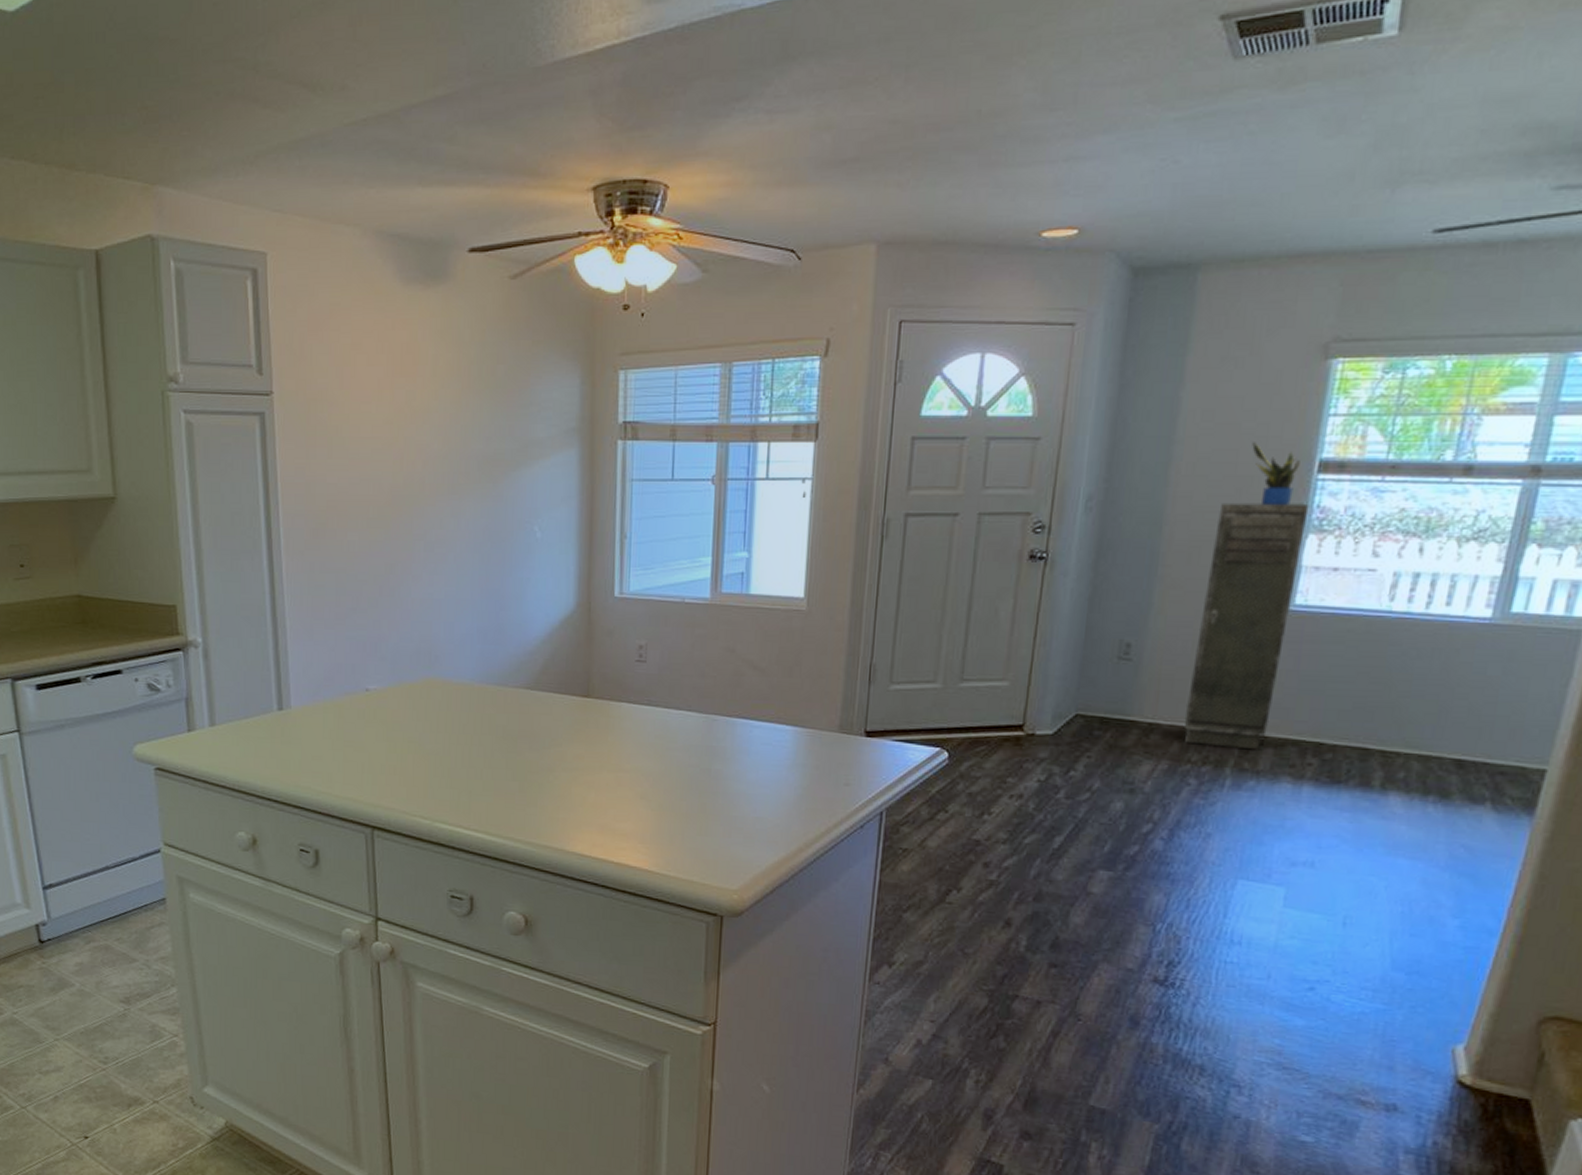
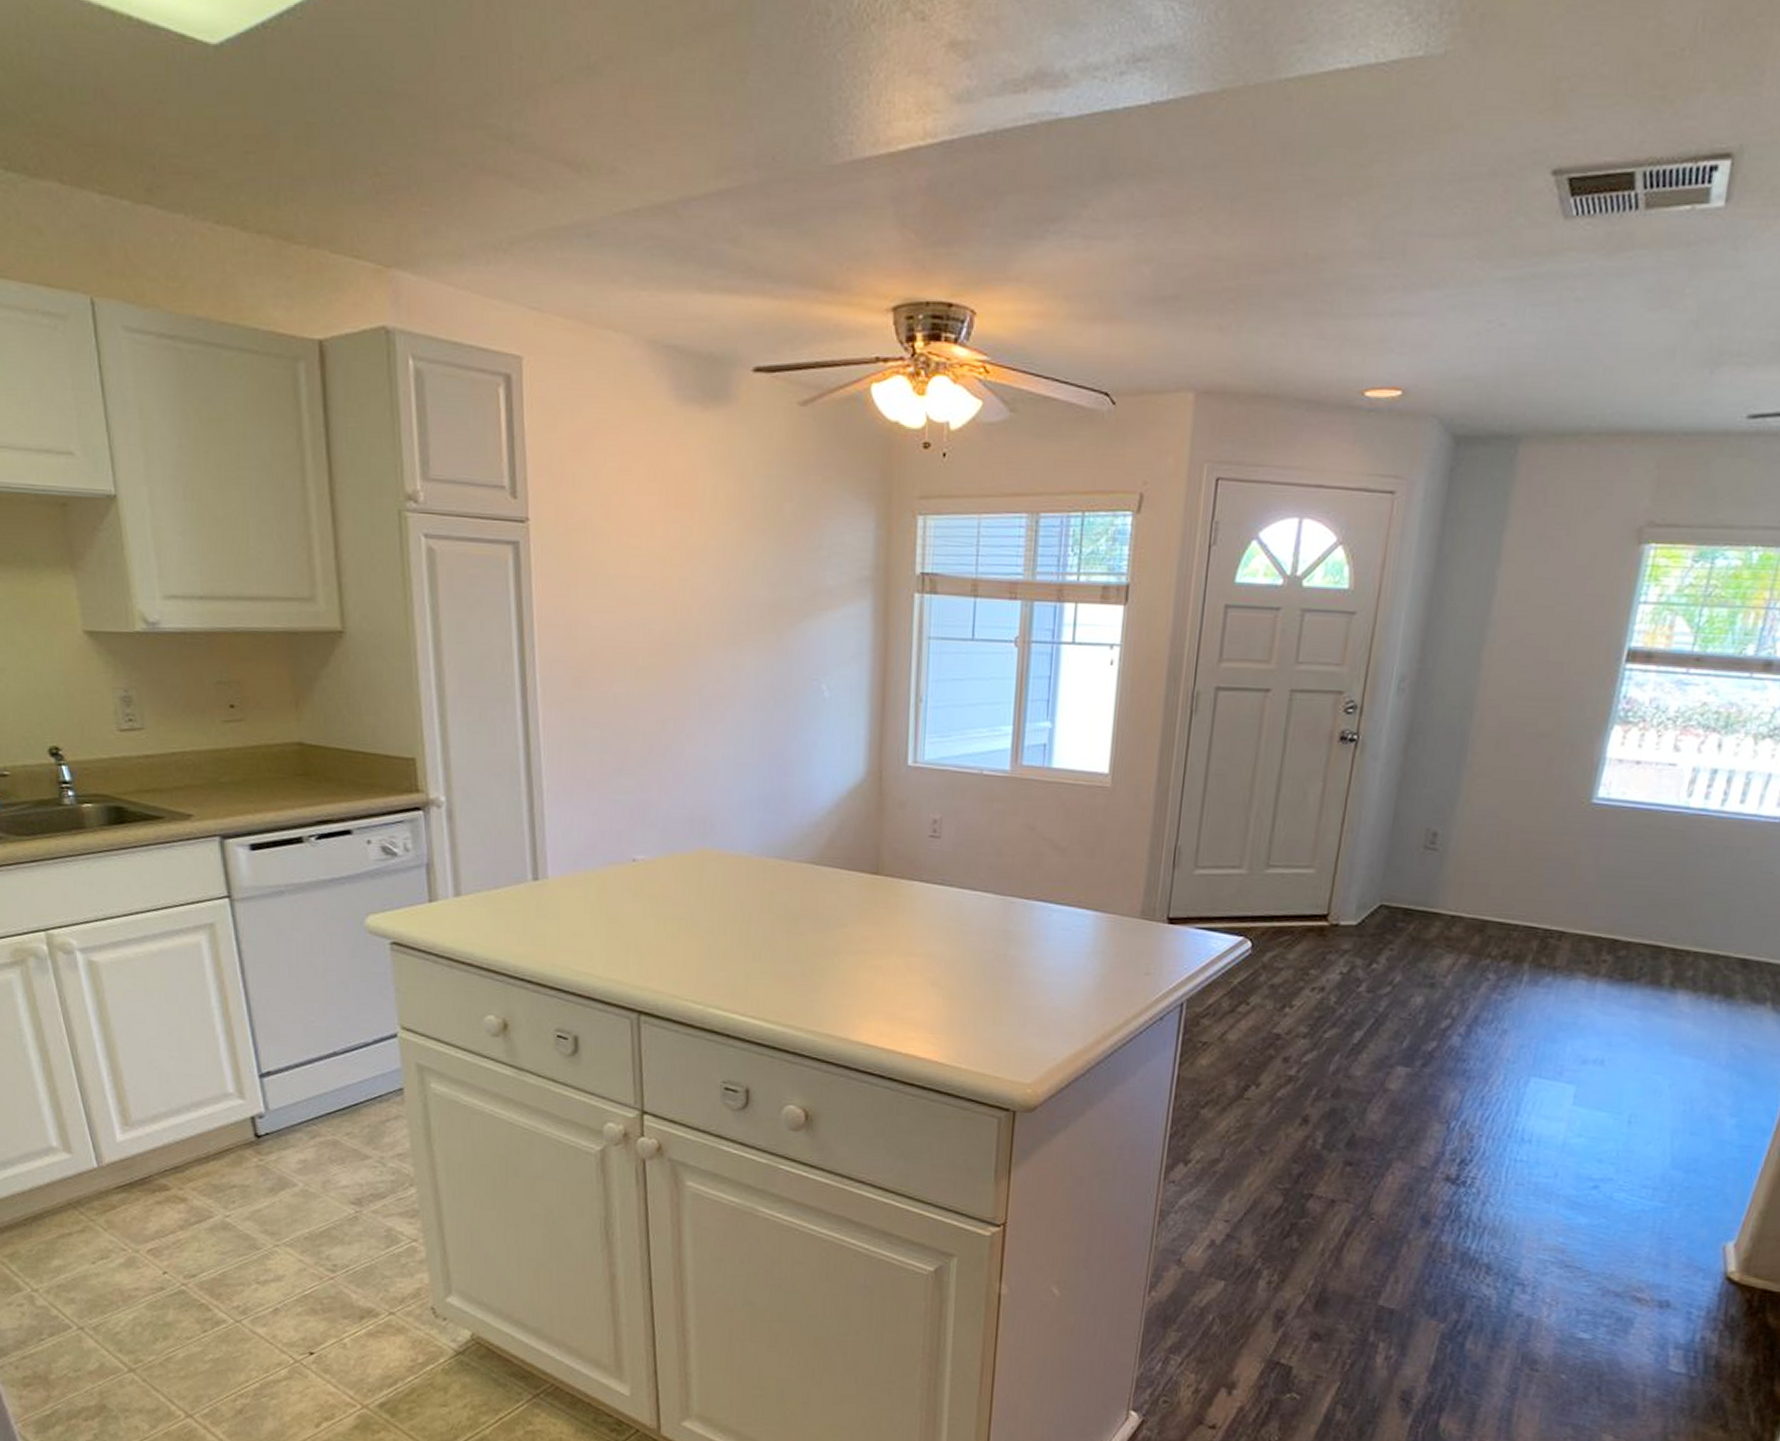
storage cabinet: present [1185,502,1309,750] -> none [1486,689,1616,946]
potted plant: present [1252,442,1300,506] -> none [1564,627,1610,695]

